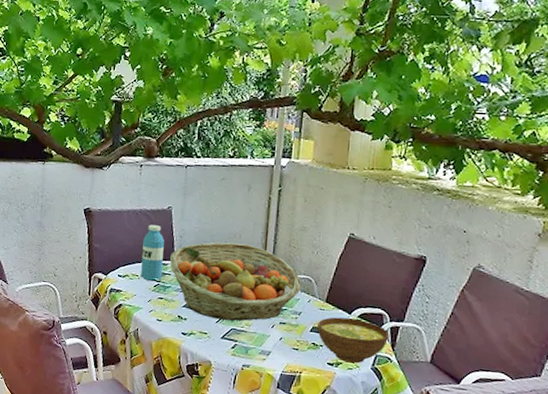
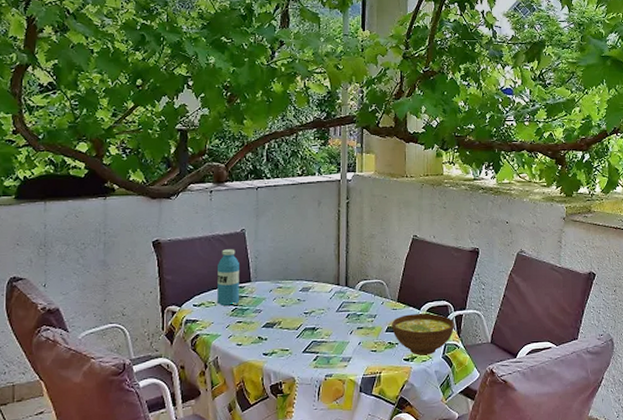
fruit basket: present [170,242,302,322] -> none [247,256,375,334]

